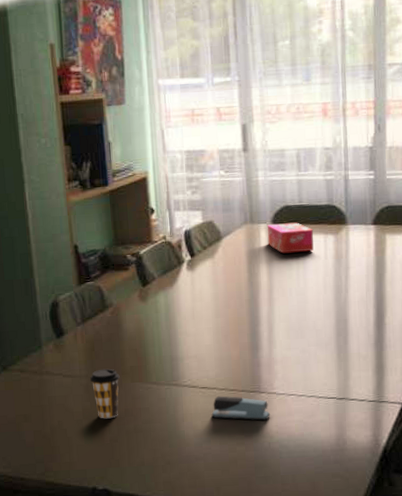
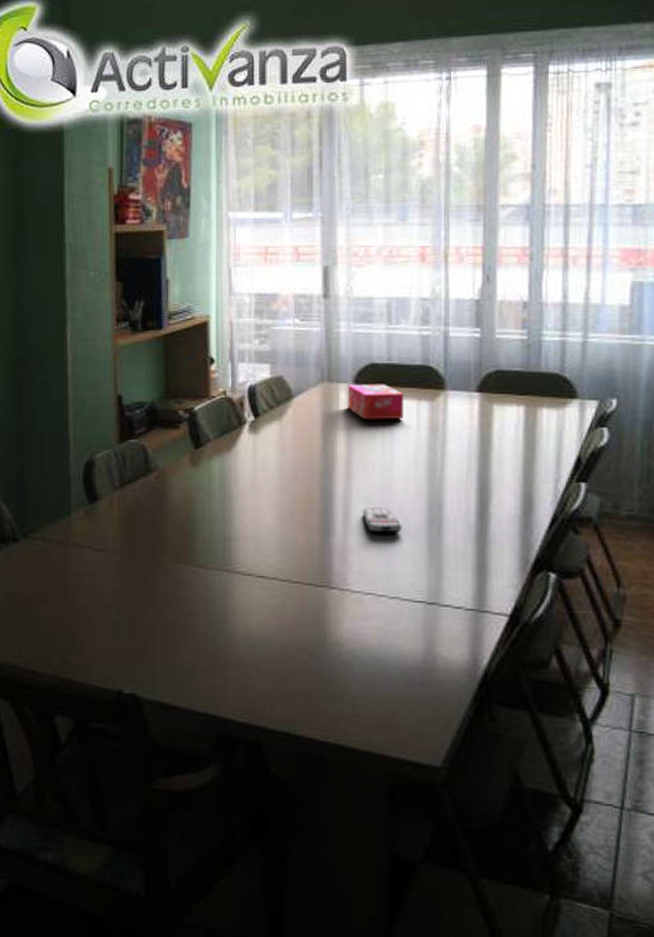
coffee cup: present [90,368,120,419] -> none [125,544,160,606]
stapler: present [211,395,271,421] -> none [268,588,342,624]
remote control: none [283,324,316,346] -> present [362,506,403,533]

